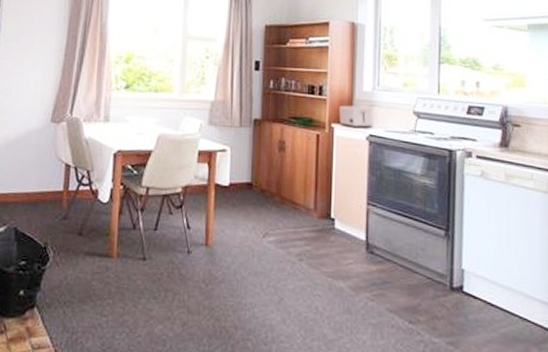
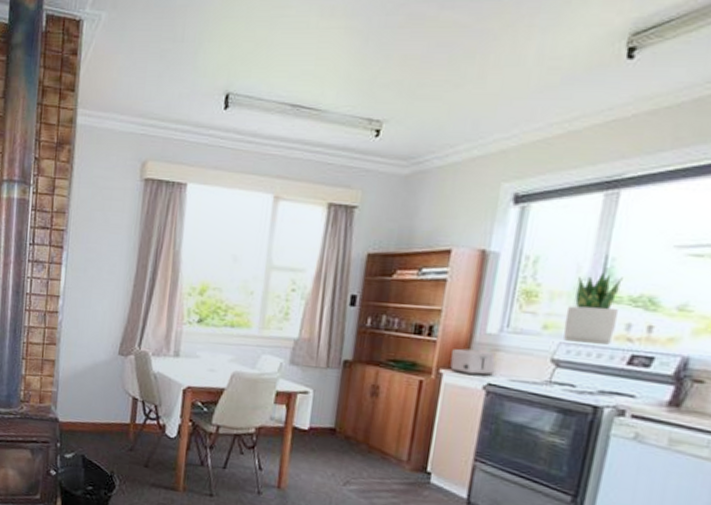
planter: none [418,40,454,98] -> present [563,272,623,345]

